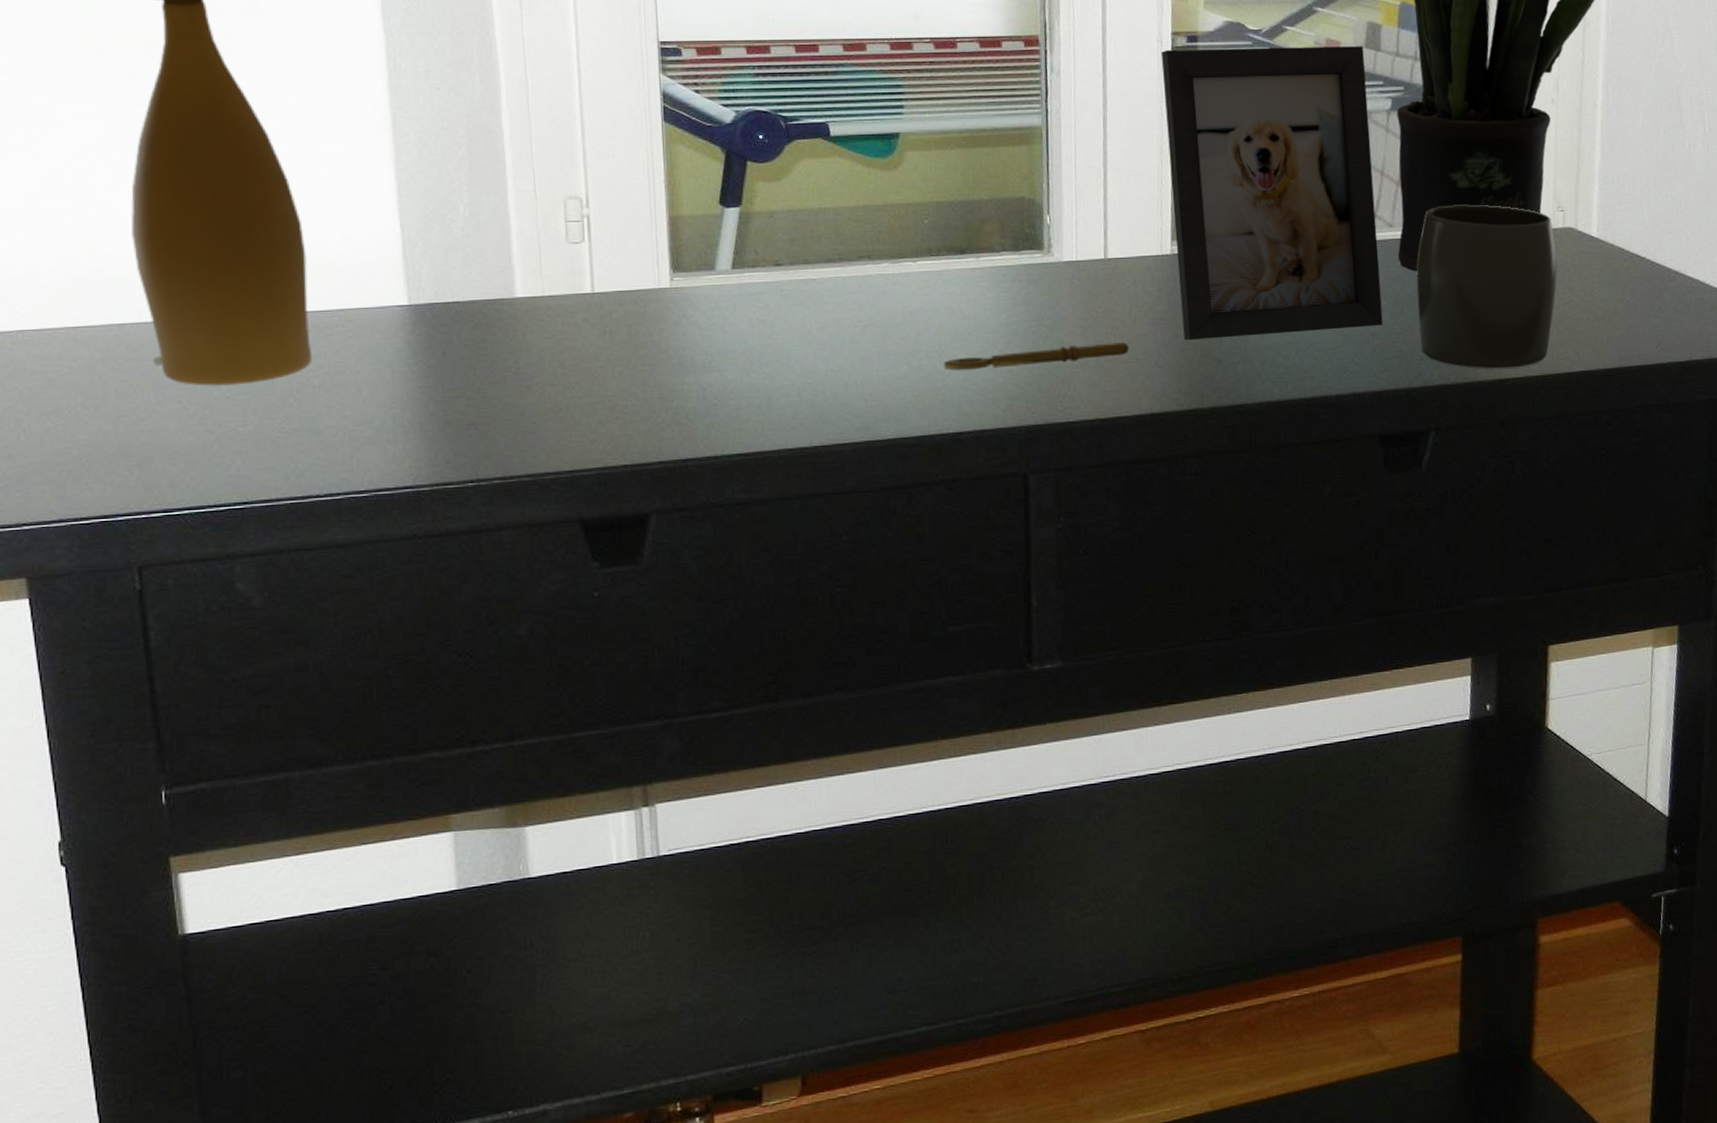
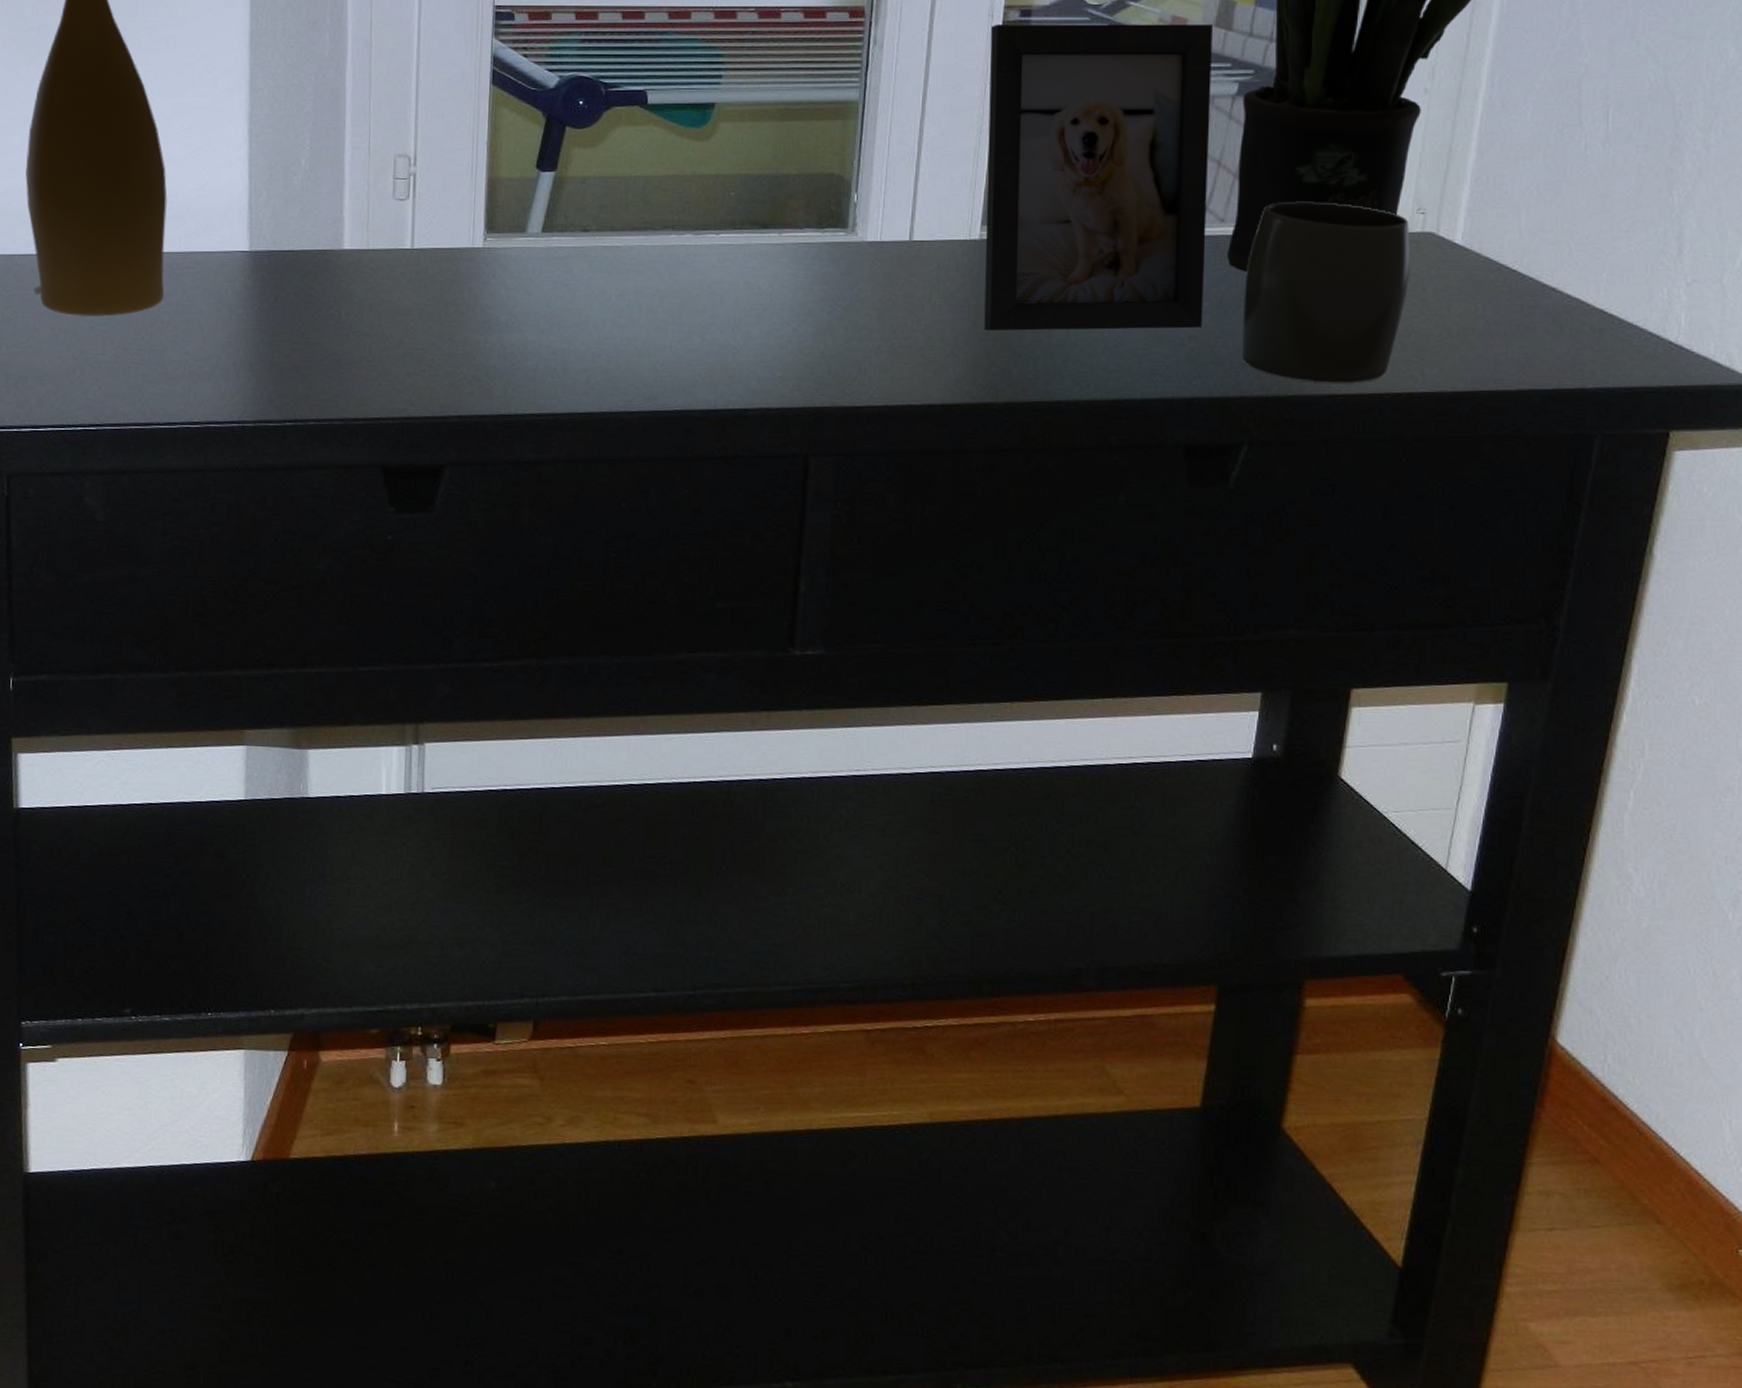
key: present [944,342,1129,371] -> none [736,328,925,348]

